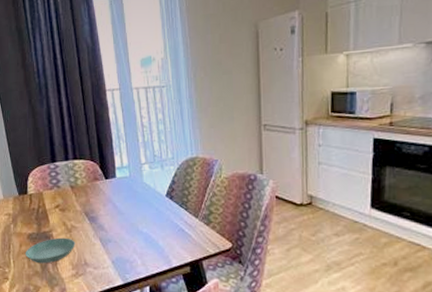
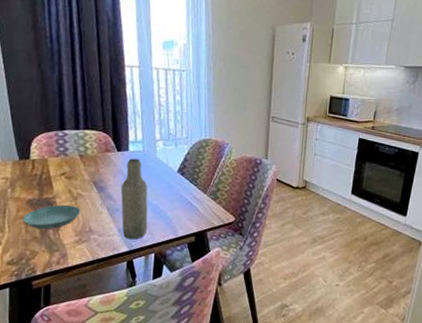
bottle: none [111,185,141,272] -> present [120,158,148,240]

